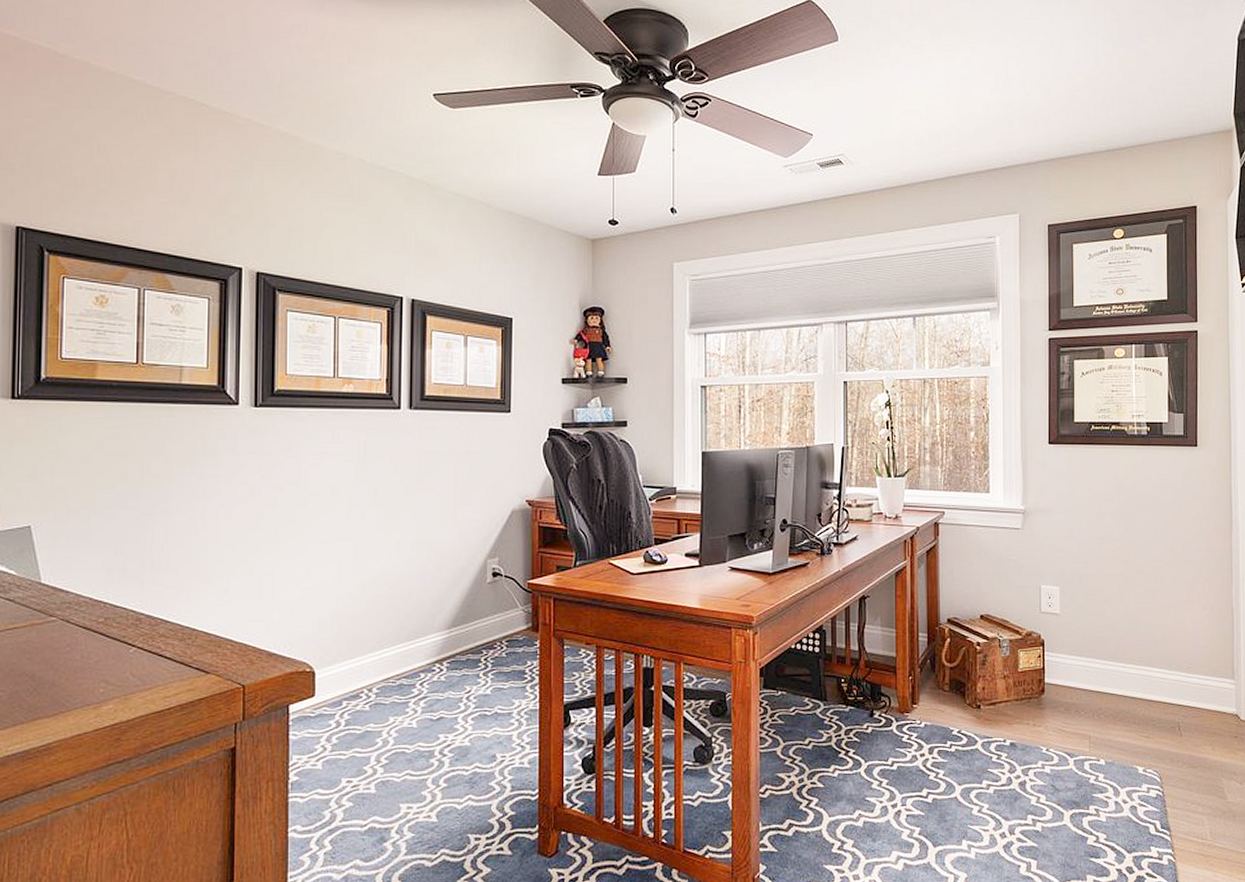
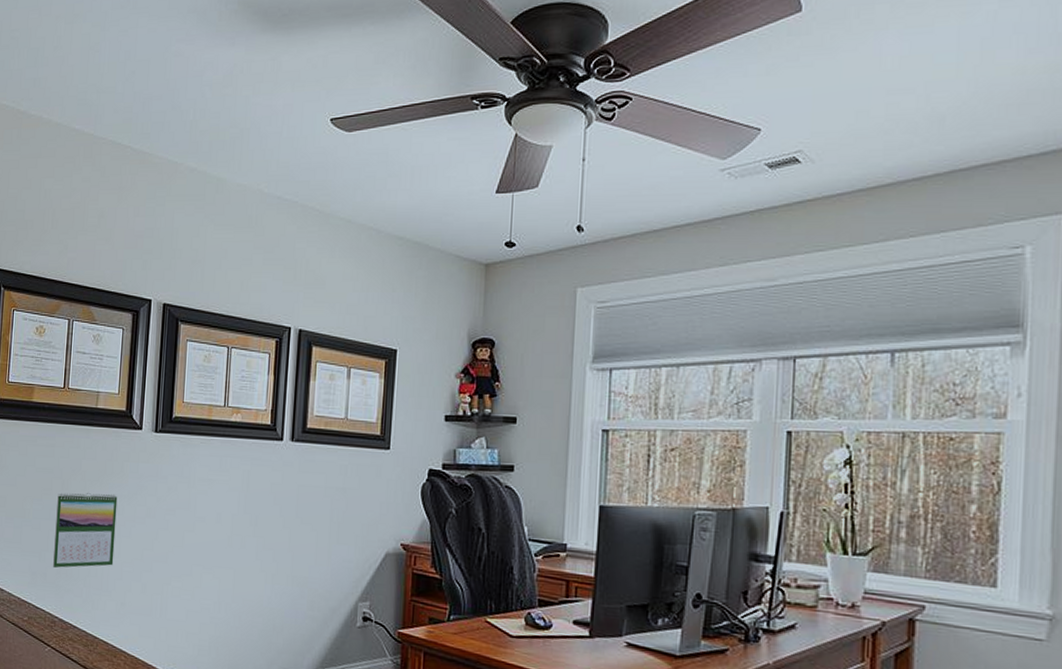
calendar: none [134,474,213,560] -> present [53,493,118,568]

